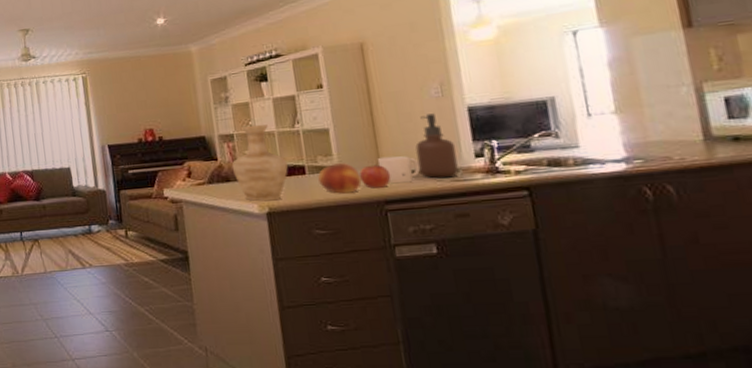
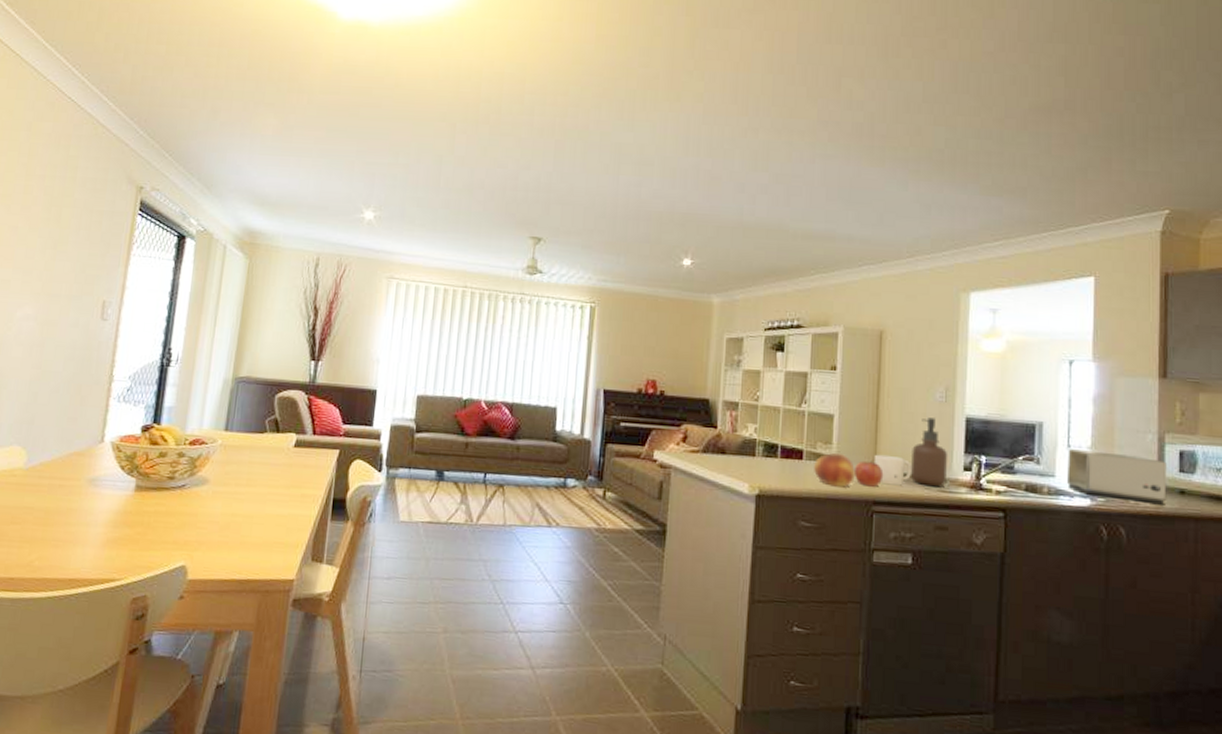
vase: present [231,124,288,202] -> none [730,395,787,483]
toaster: none [589,110,717,160] -> present [1067,449,1167,505]

